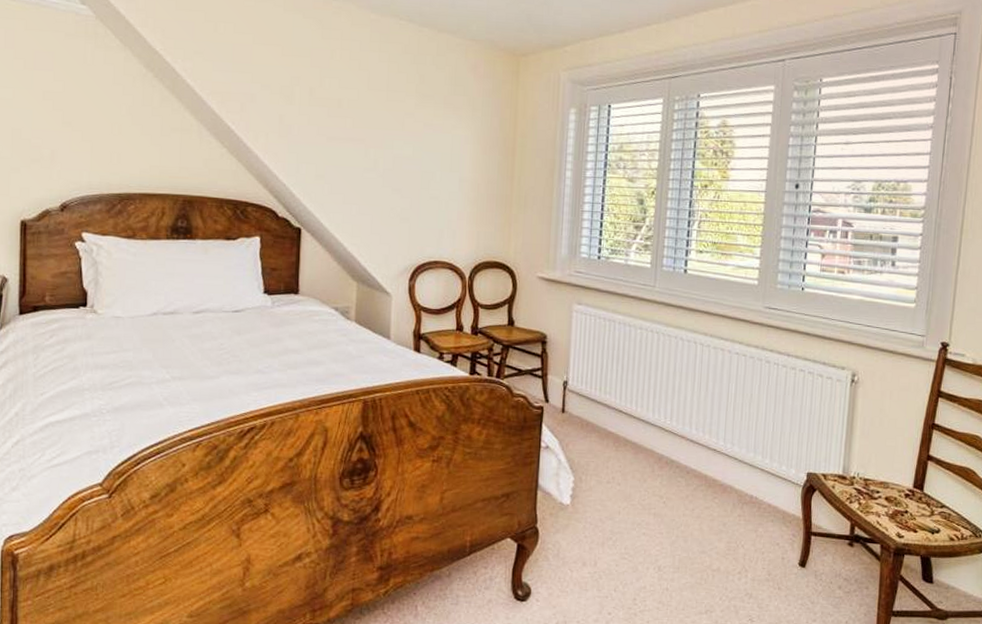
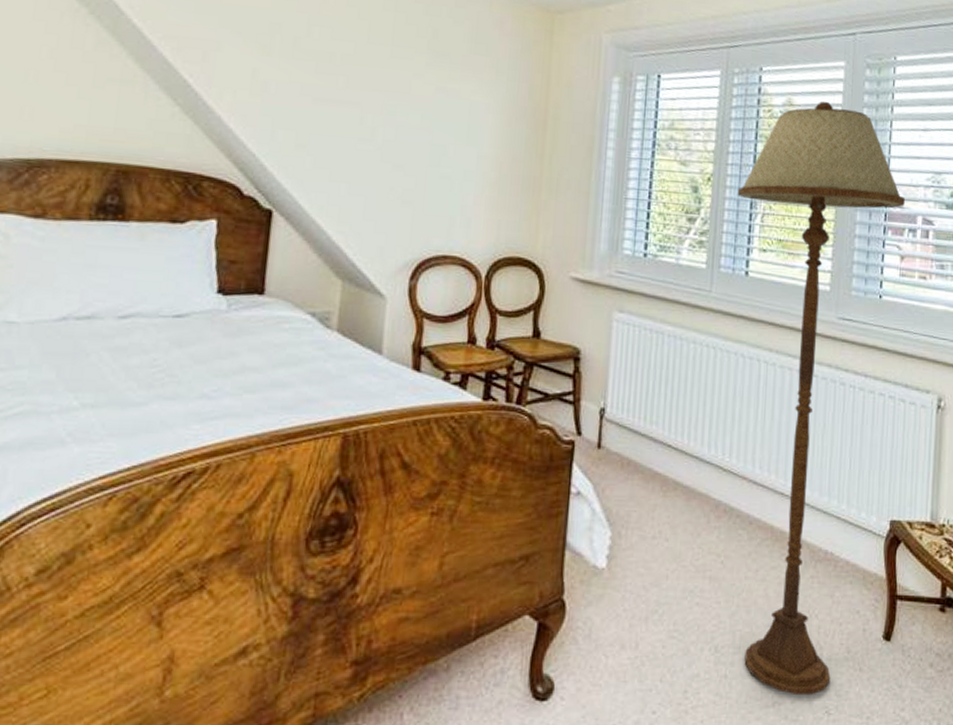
floor lamp: none [677,121,827,607] -> present [737,101,905,696]

